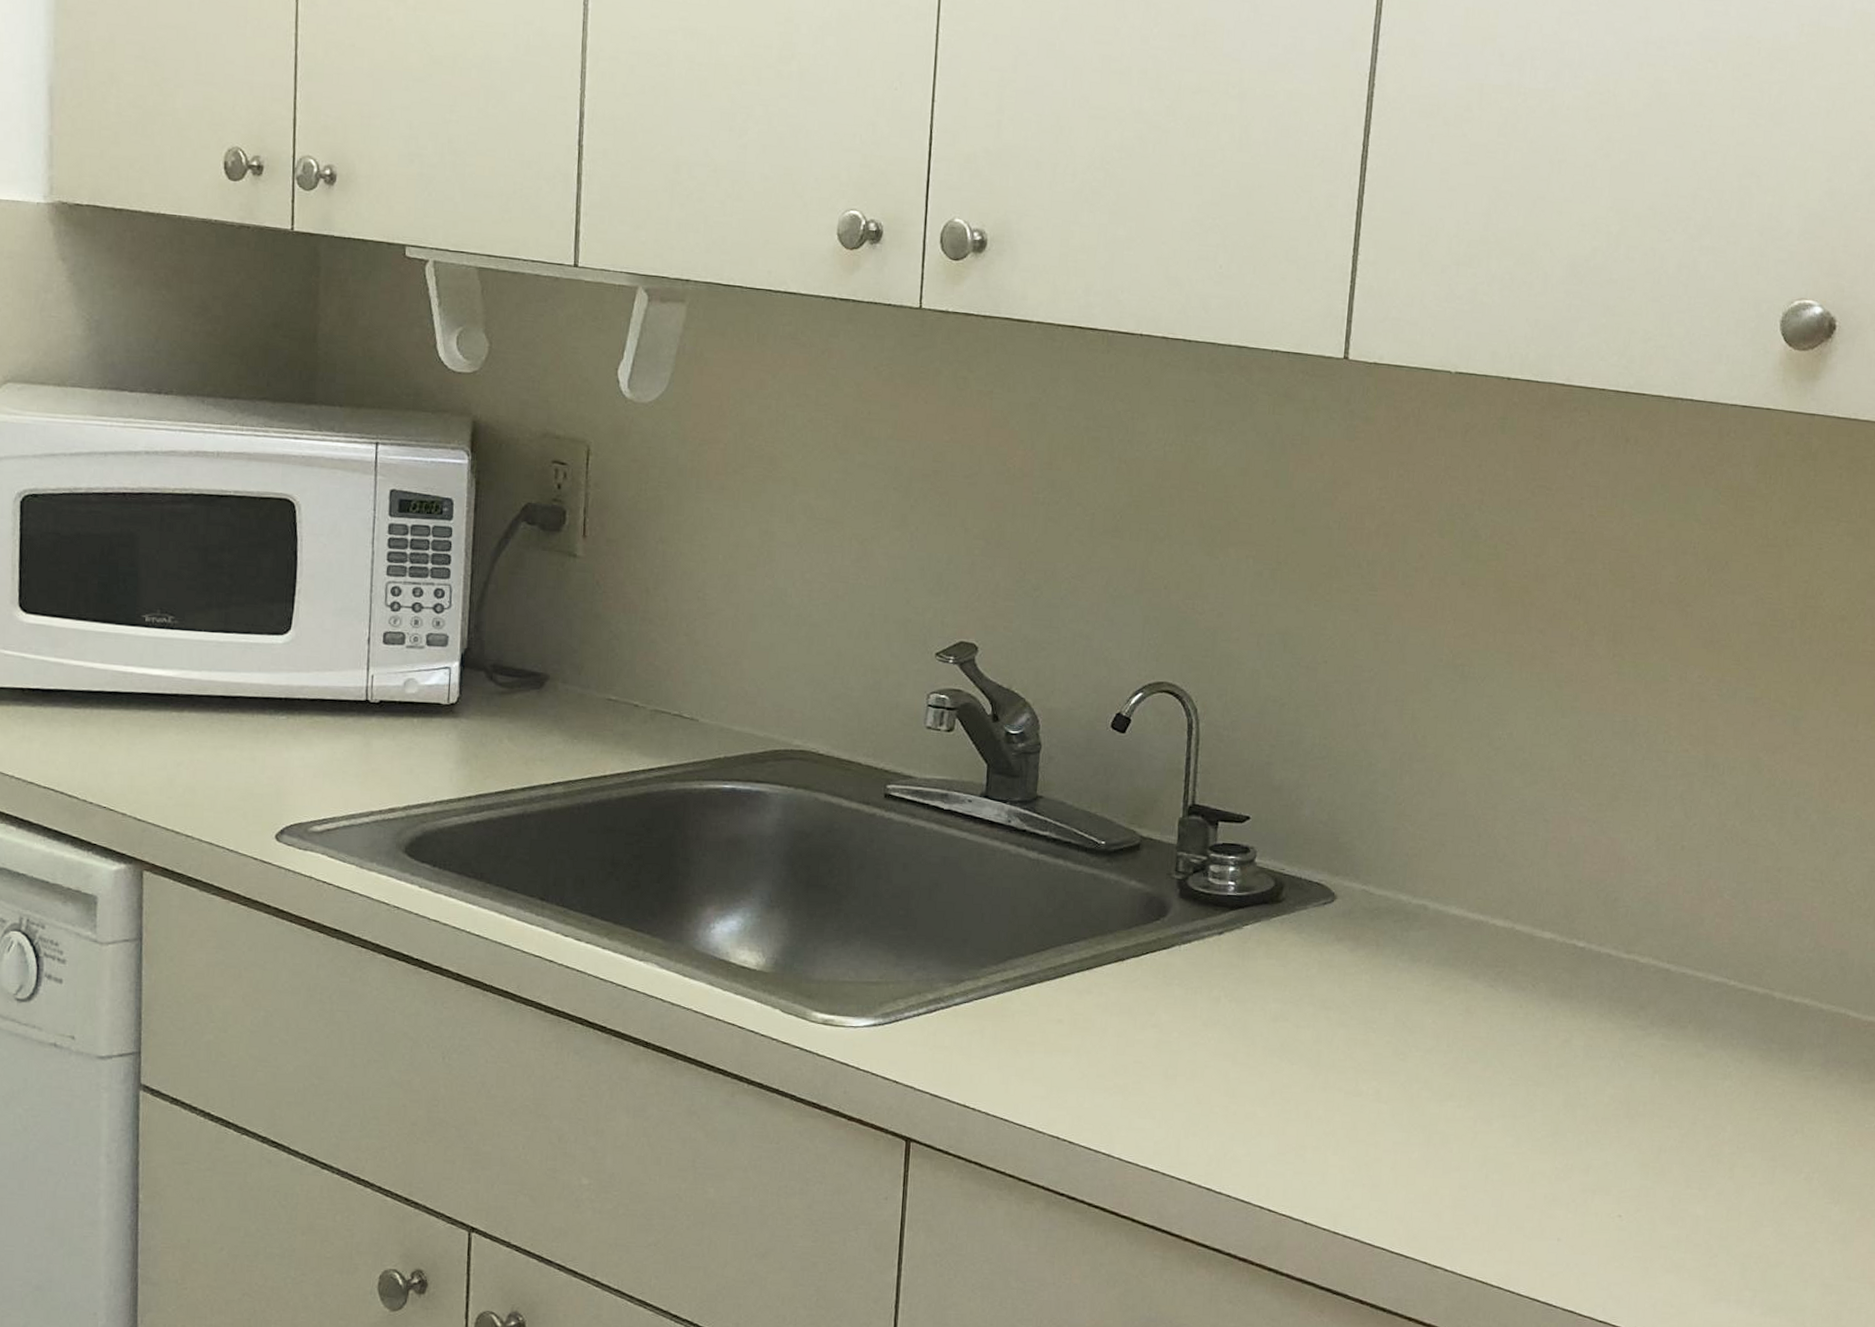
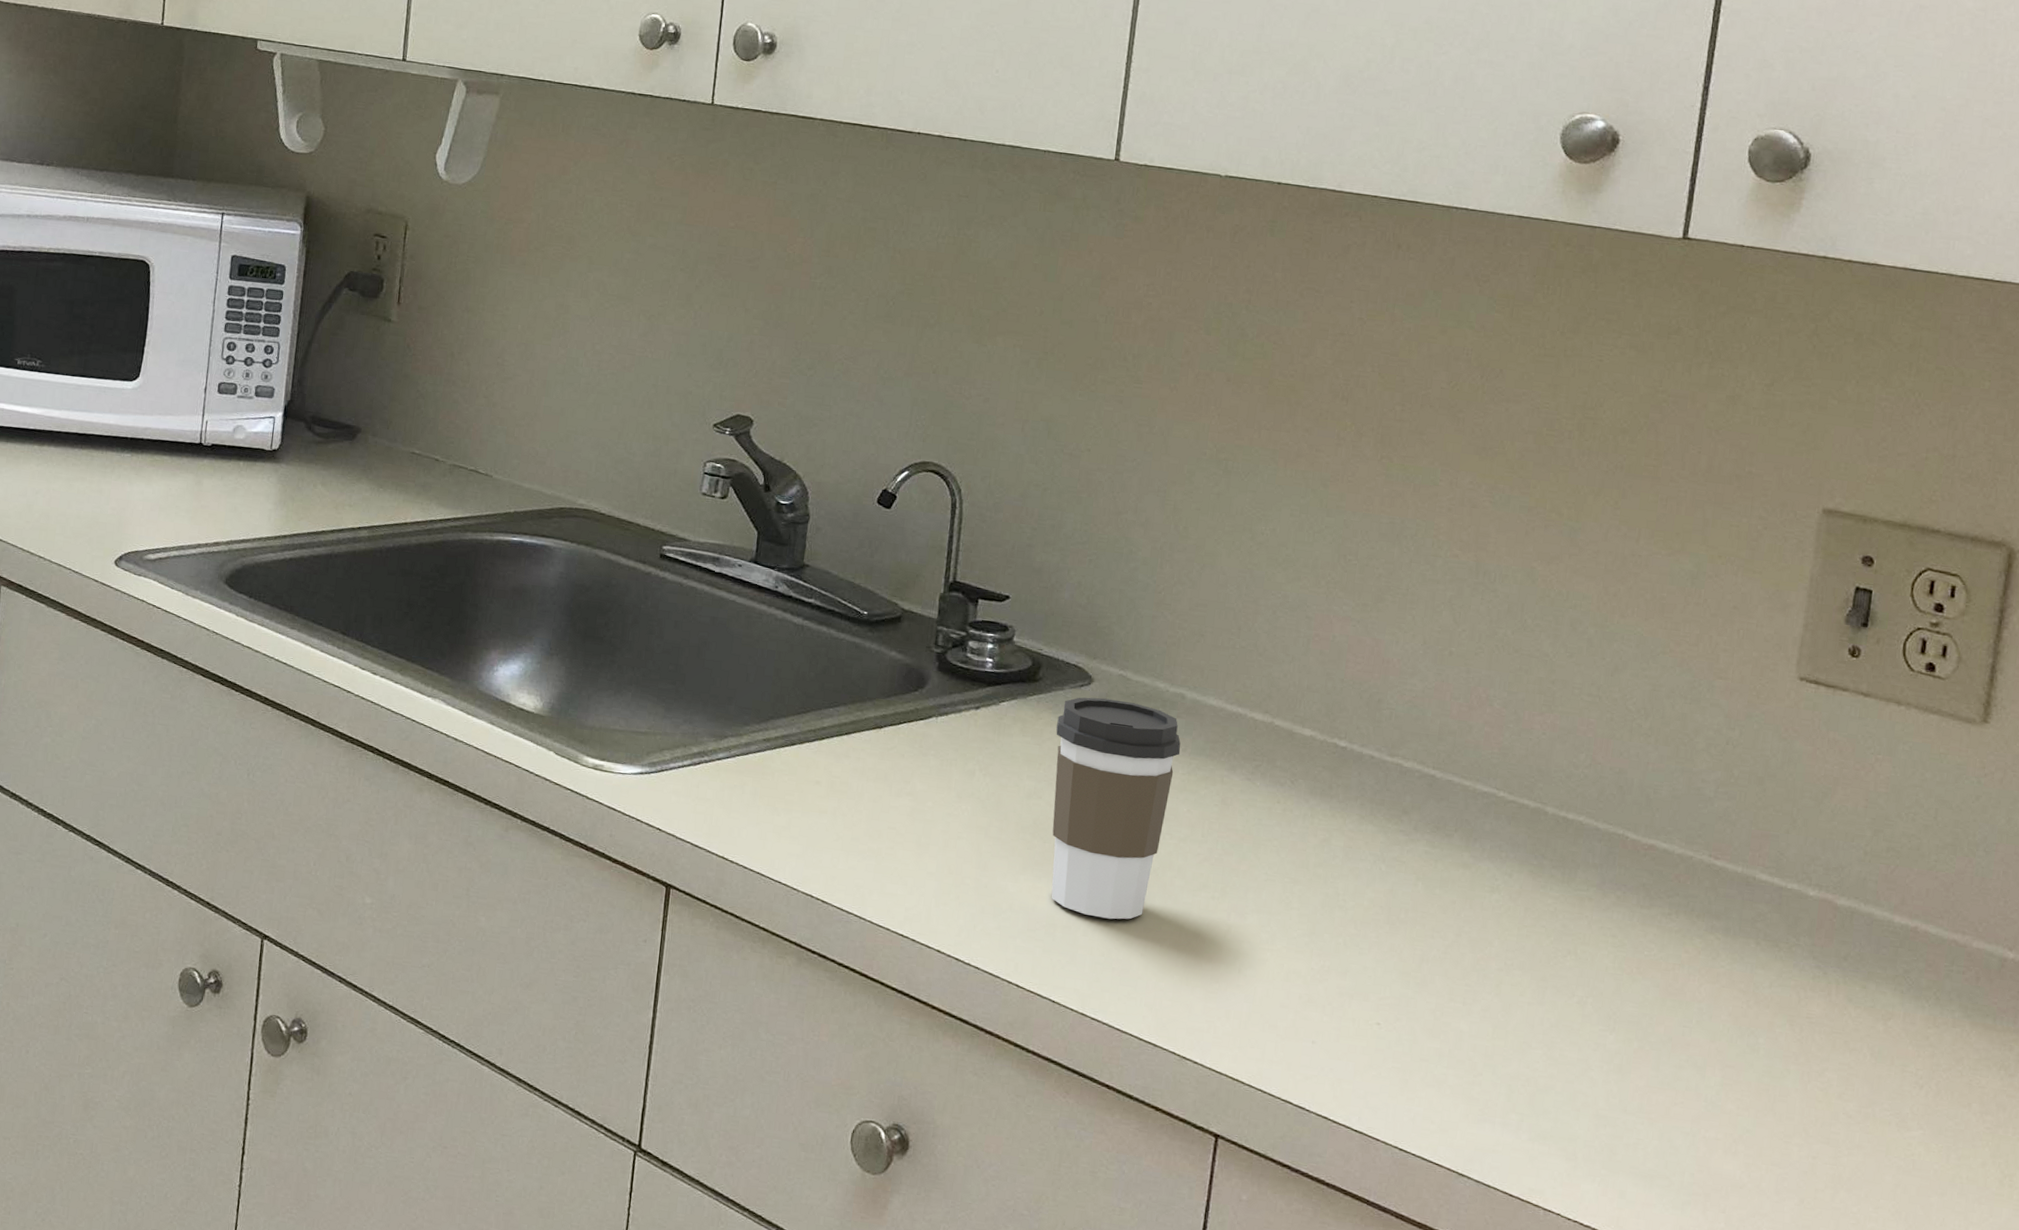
coffee cup: none [1299,914,1424,1136] -> present [1051,697,1181,920]

